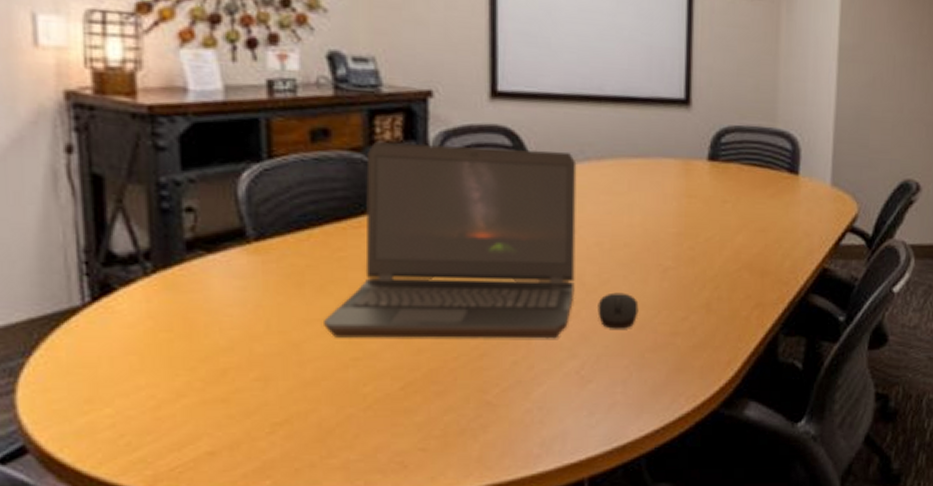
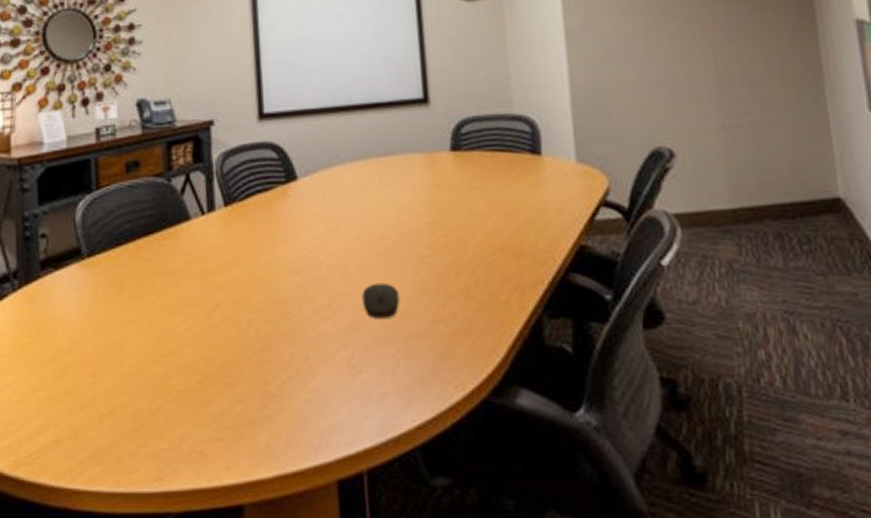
laptop computer: present [324,142,577,339] -> none [138,157,340,336]

